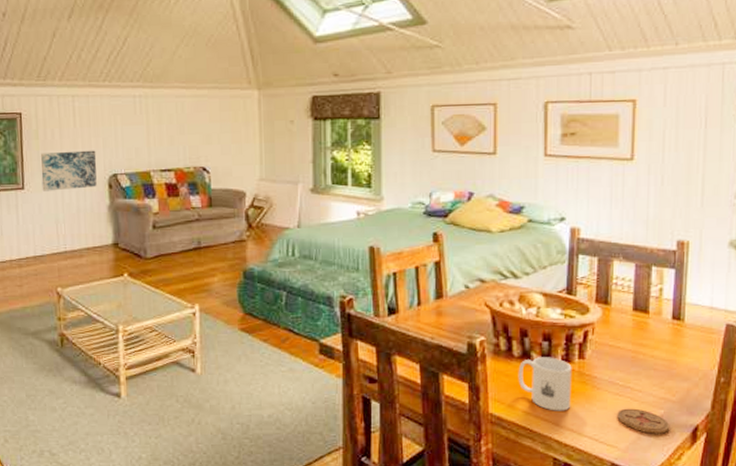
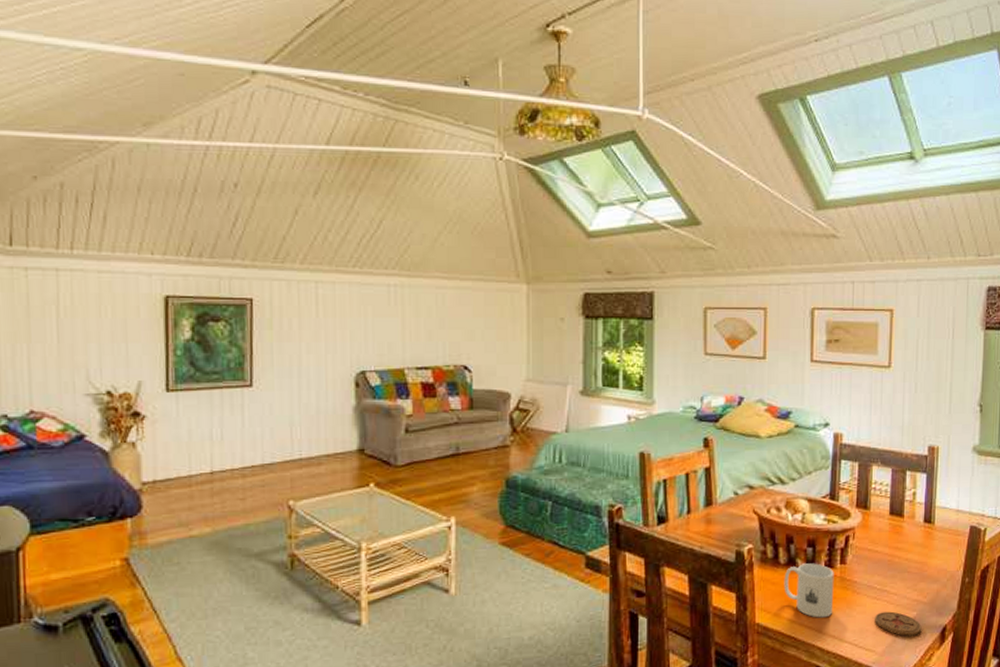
wall art: present [40,150,97,192] -> none [274,344,342,390]

